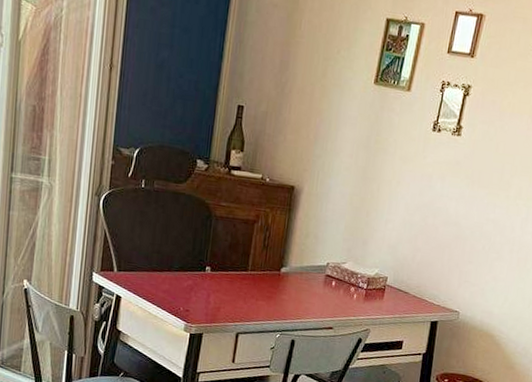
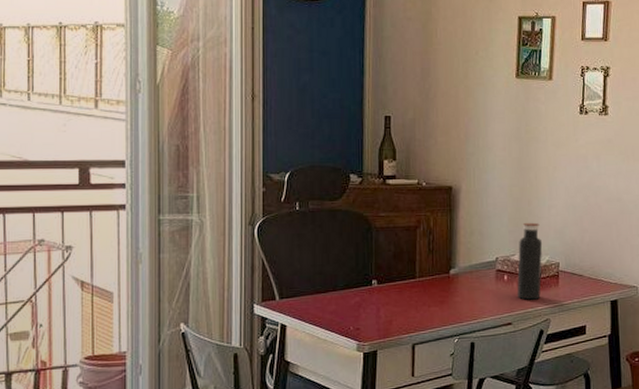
water bottle: none [341,232,375,309] -> present [517,222,543,300]

